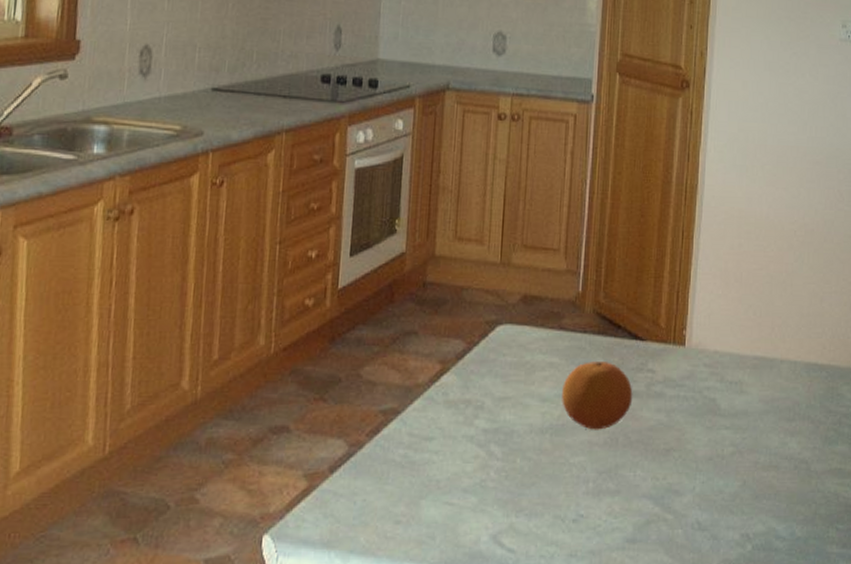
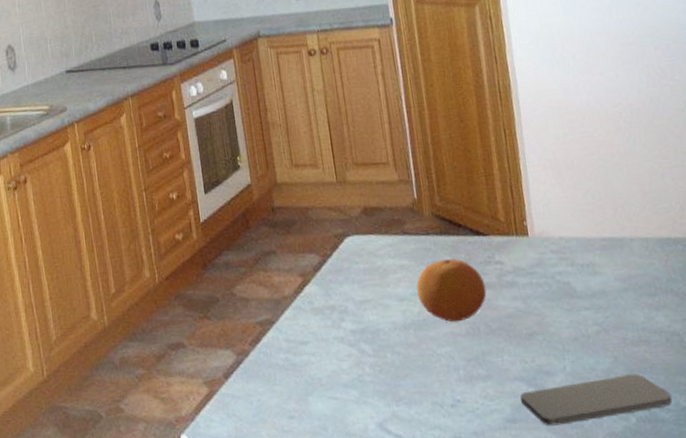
smartphone: none [645,499,788,549] -> present [520,374,672,426]

